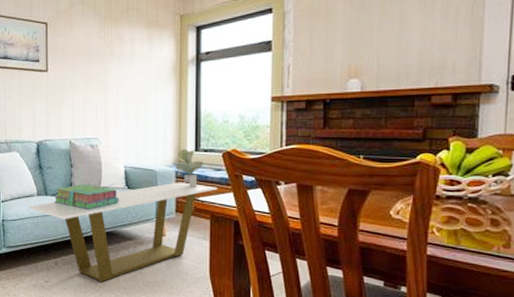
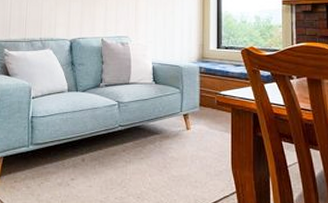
coffee table: present [28,182,218,283] -> none [58,77,238,178]
stack of books: present [54,184,119,210] -> none [84,80,147,106]
potted plant: present [175,149,204,188] -> none [199,46,225,83]

